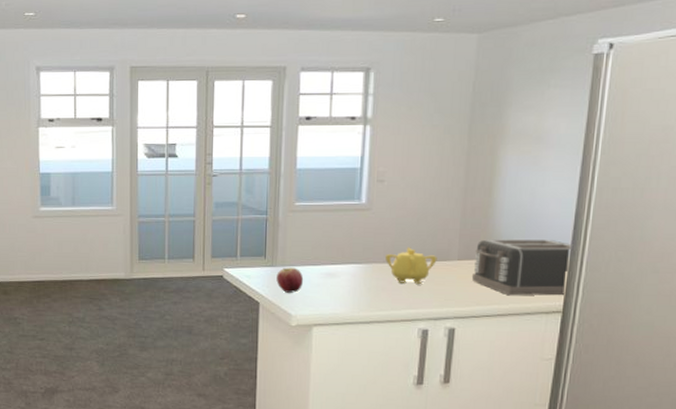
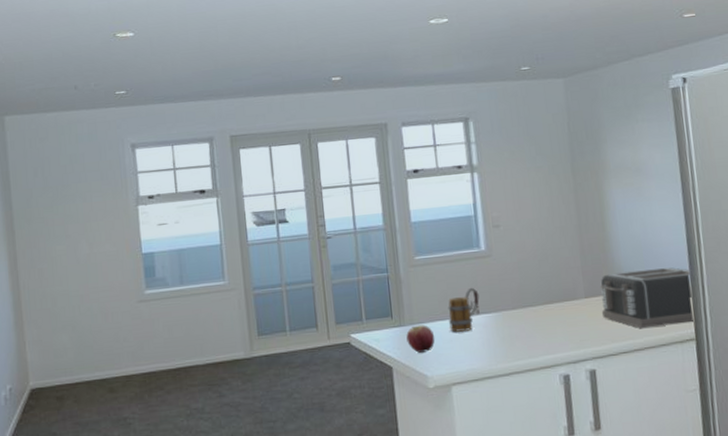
mug: none [319,237,353,278] -> present [448,287,480,332]
teapot: present [384,247,437,284] -> none [513,290,565,329]

